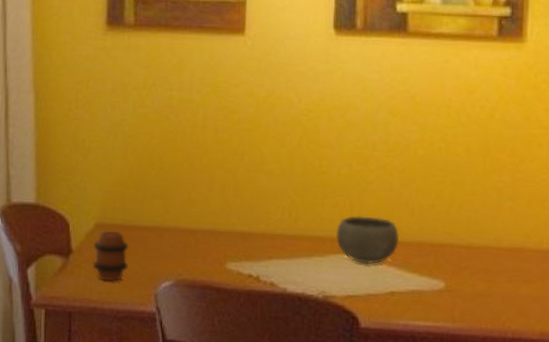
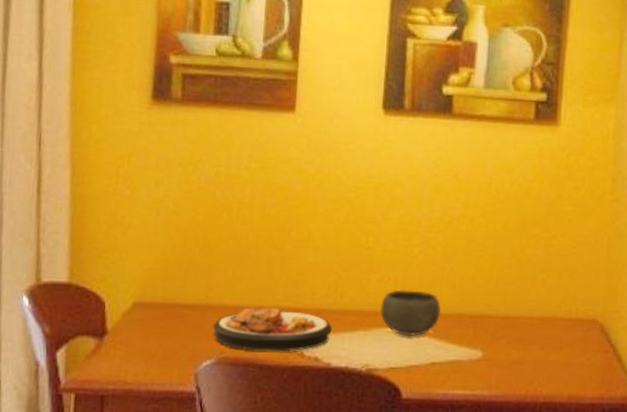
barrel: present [93,230,129,281] -> none [129,309,169,362]
plate: none [170,230,287,276] -> present [212,307,332,352]

